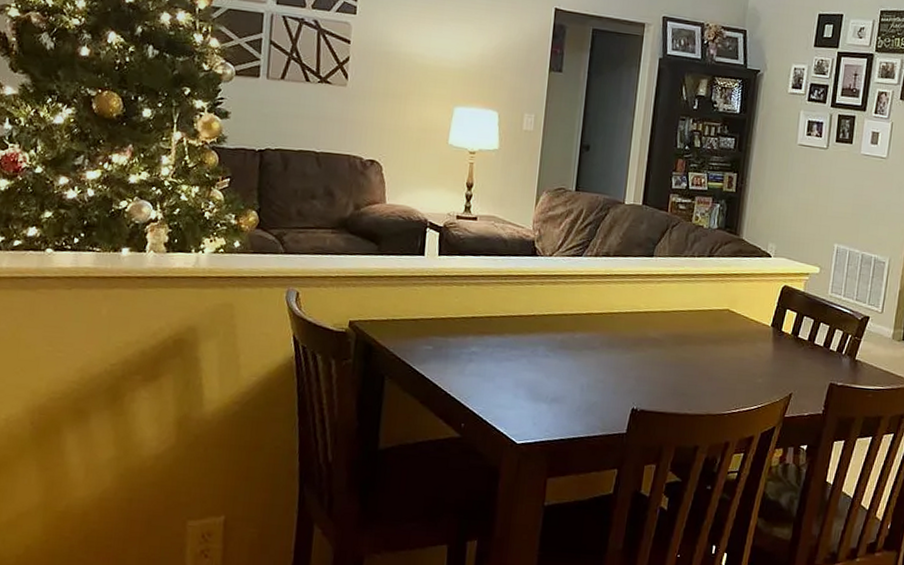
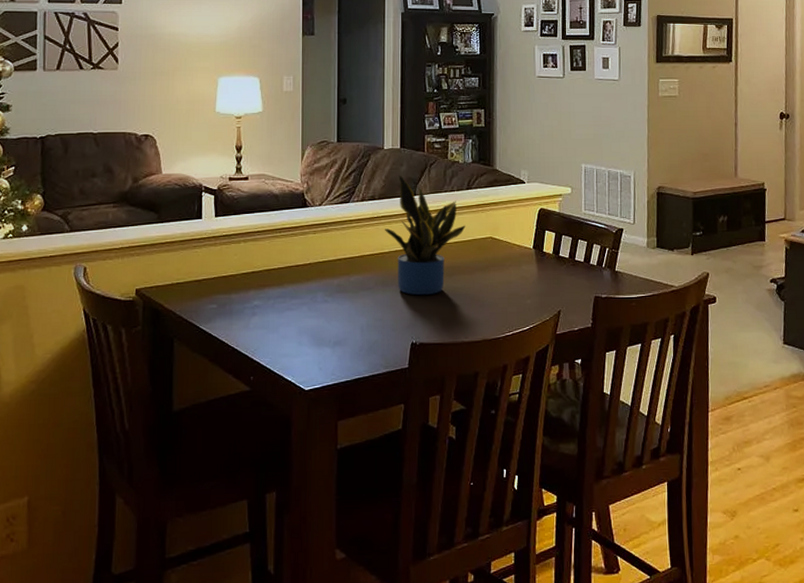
potted plant: none [616,234,703,362] -> present [385,176,466,296]

